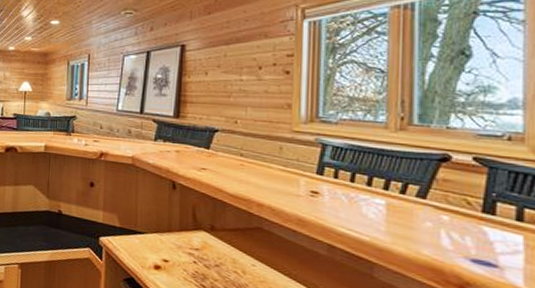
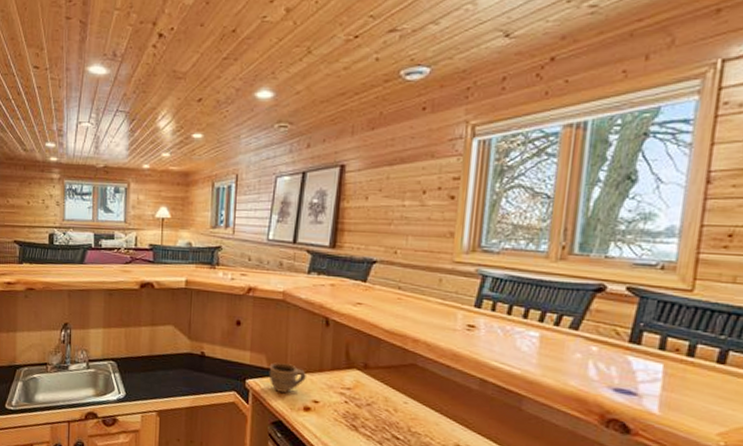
cup: none [120,222,156,251] -> present [268,362,306,393]

